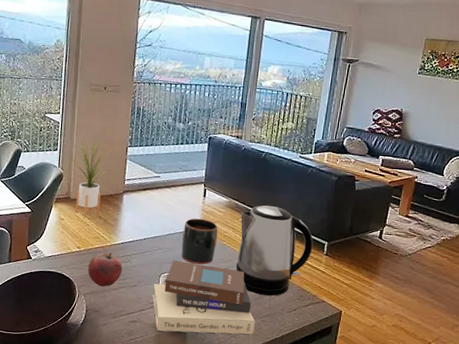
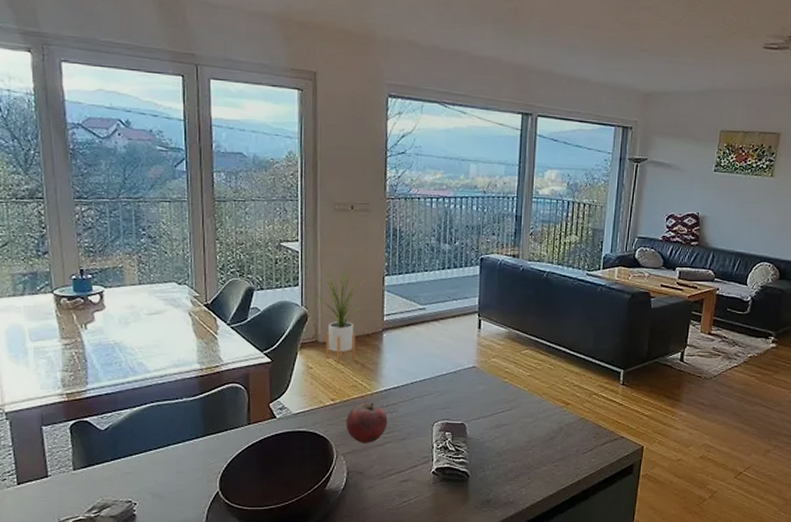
books: present [152,260,255,335] -> none [425,404,547,489]
mug: present [181,218,218,265] -> none [456,354,498,407]
kettle: present [235,205,314,296] -> none [520,332,608,436]

